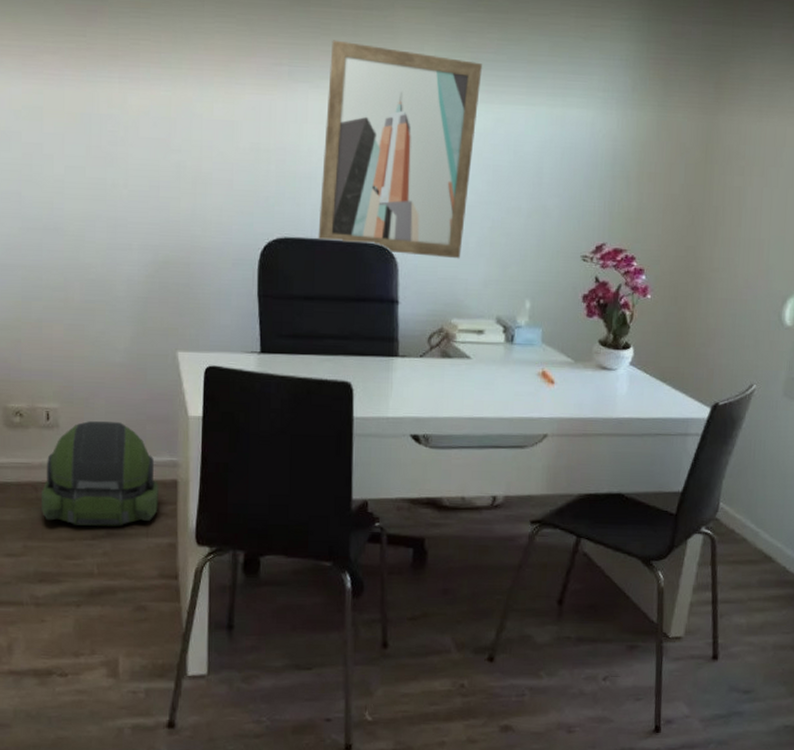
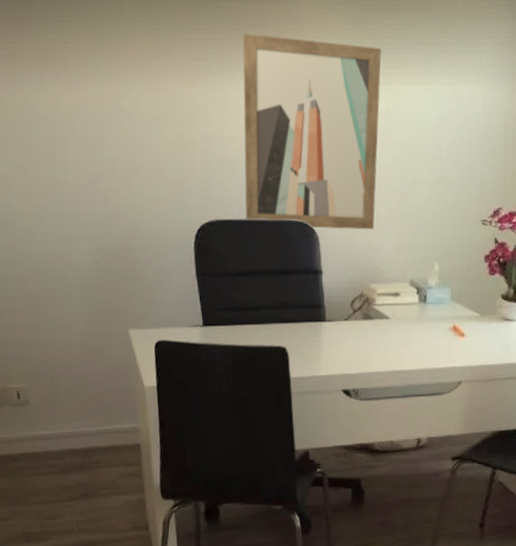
backpack: present [42,421,159,526] -> none [20,396,125,490]

